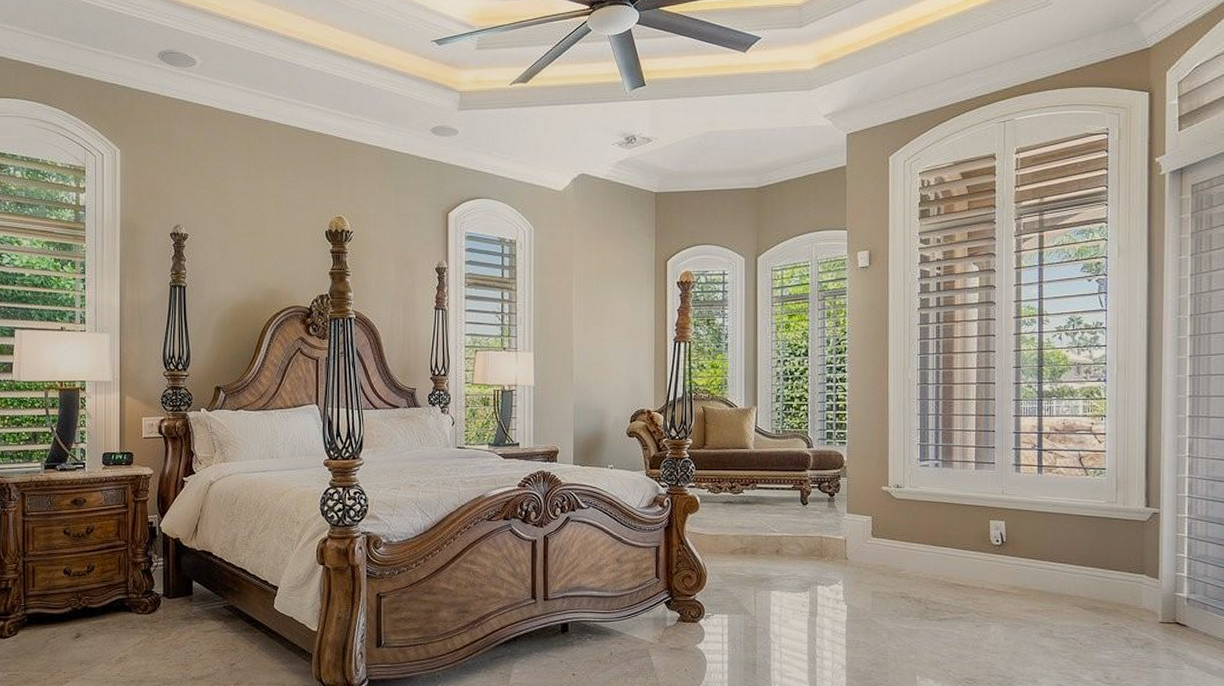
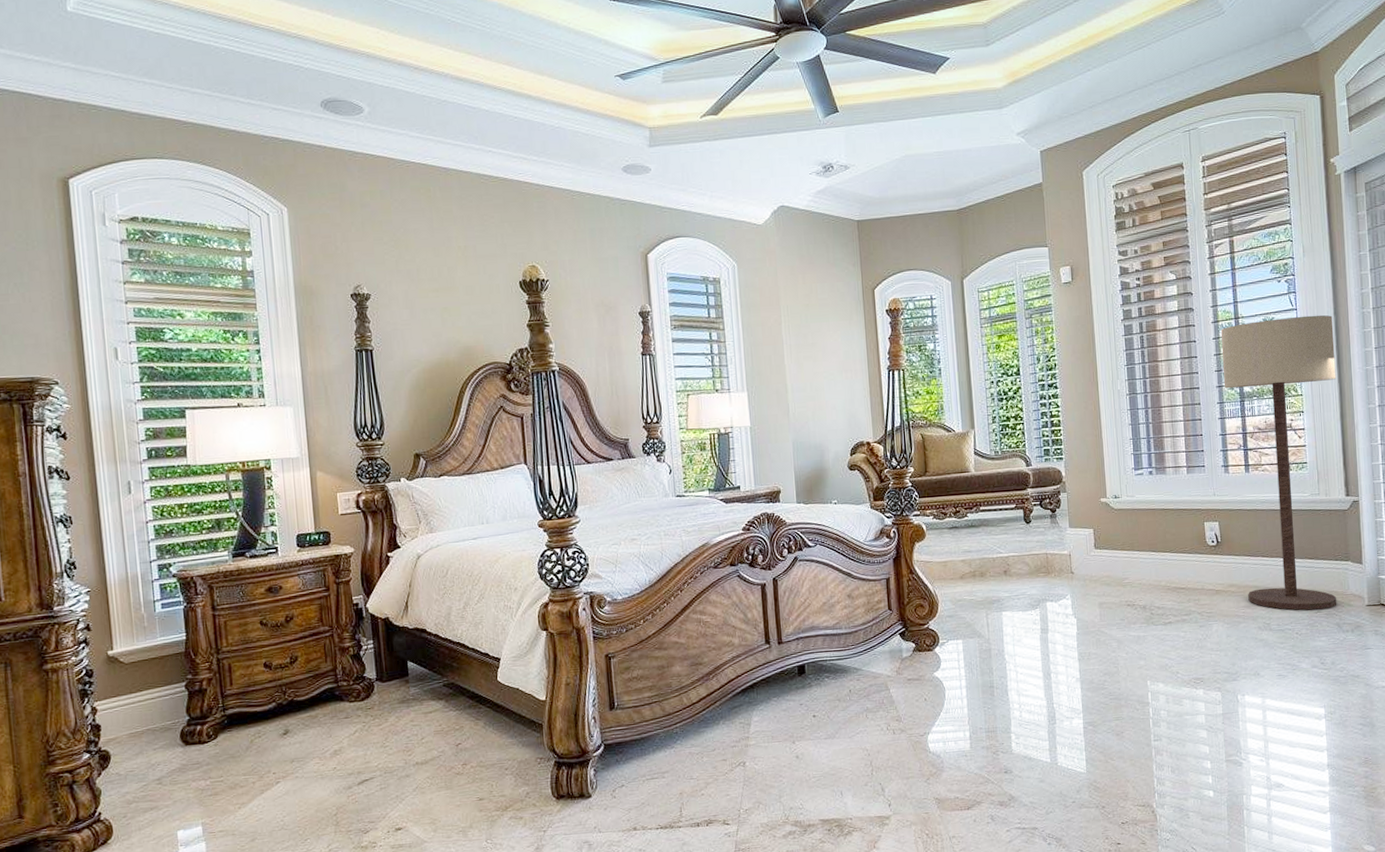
floor lamp: none [1021,317,1145,621] -> present [1220,315,1337,611]

